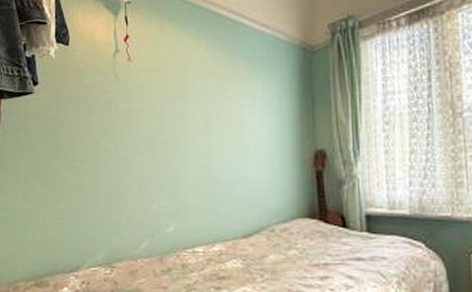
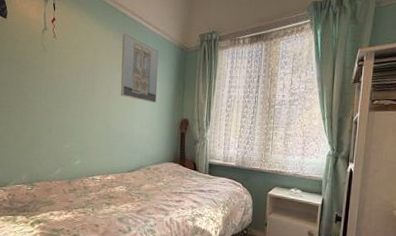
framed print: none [218,39,275,132] -> present [120,33,159,103]

